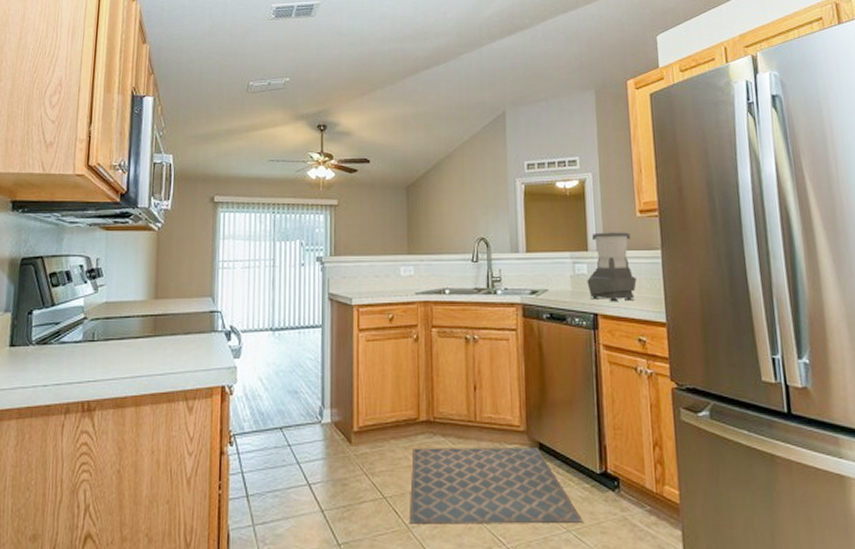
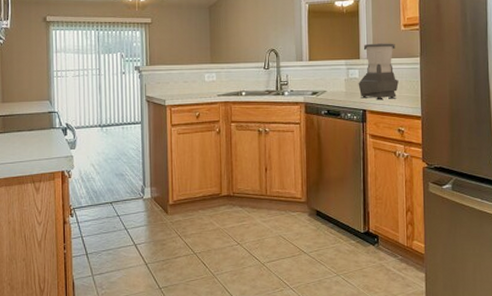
bath mat: present [410,448,583,524] -> none [215,214,349,272]

